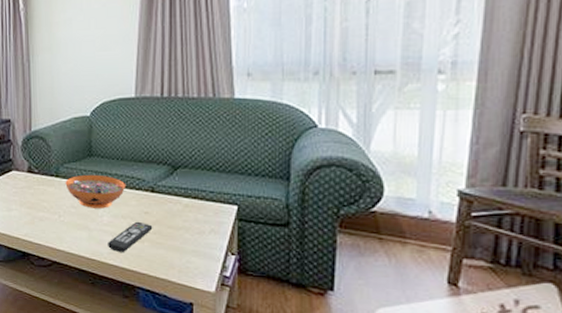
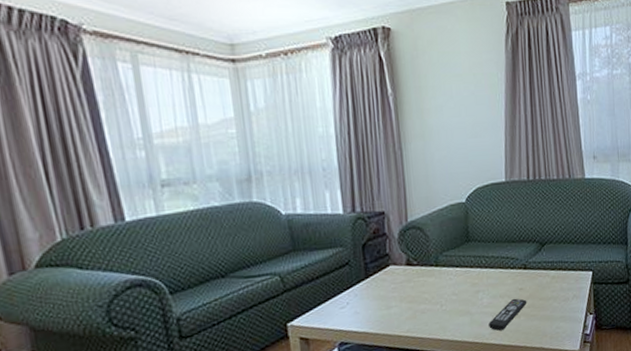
decorative bowl: present [65,174,126,209] -> none [445,259,502,293]

